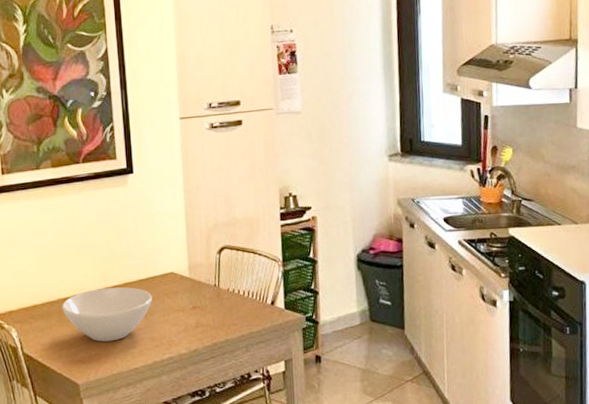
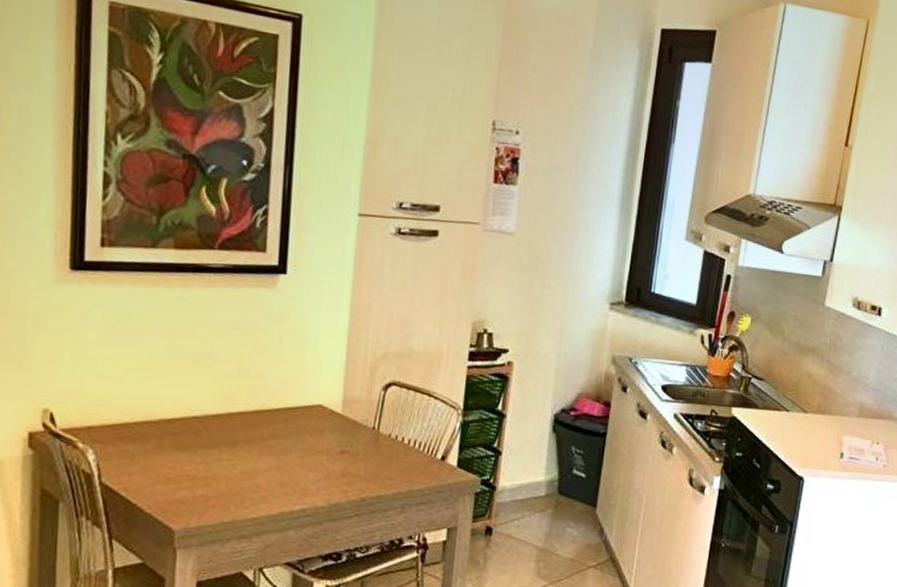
bowl: present [62,287,152,342] -> none [163,413,289,481]

